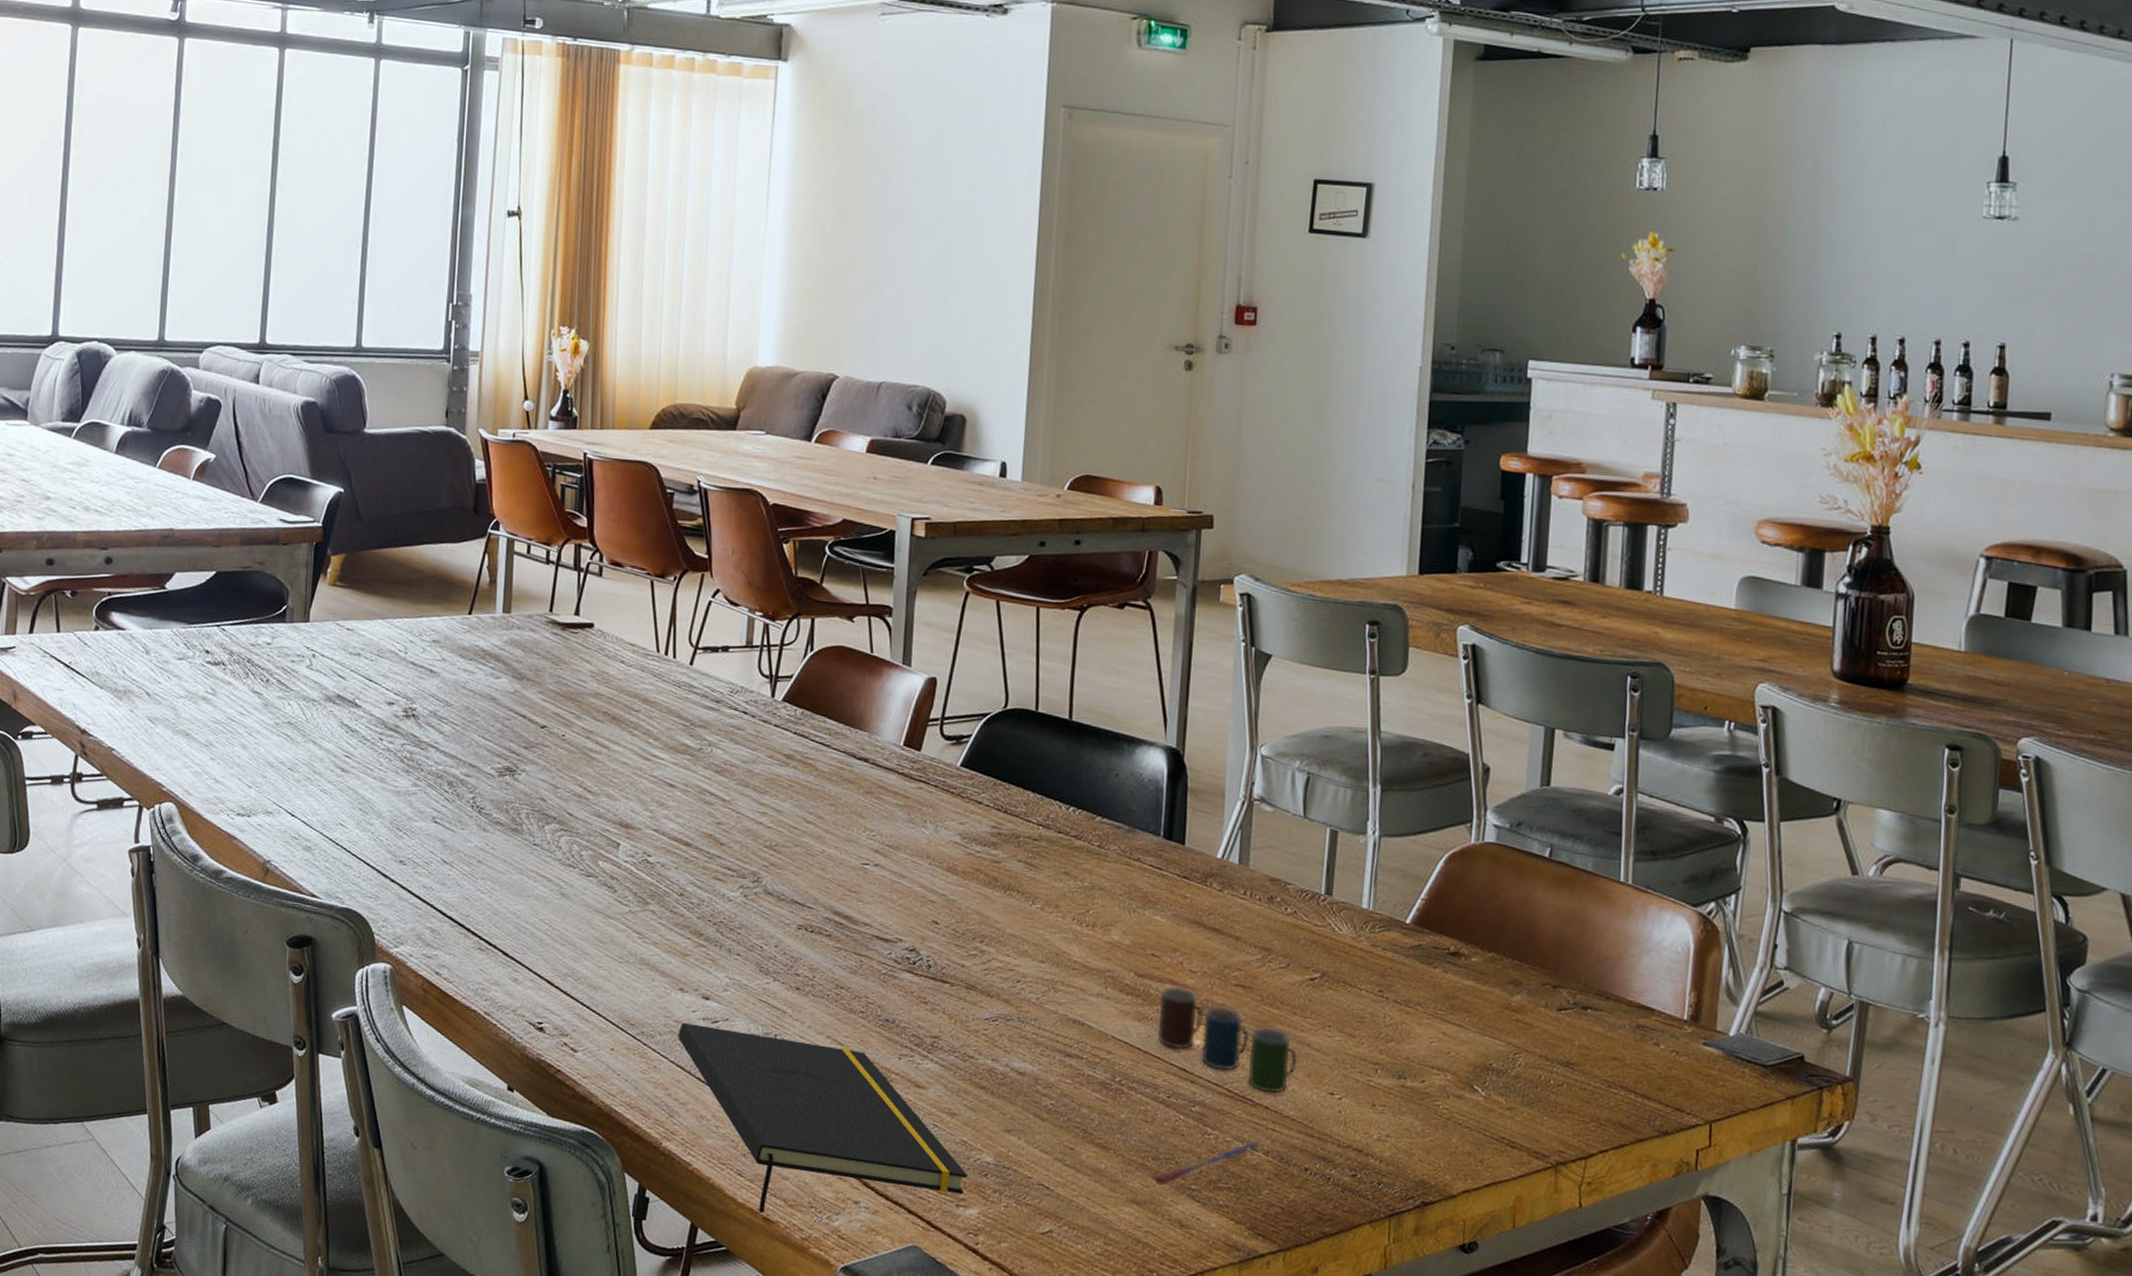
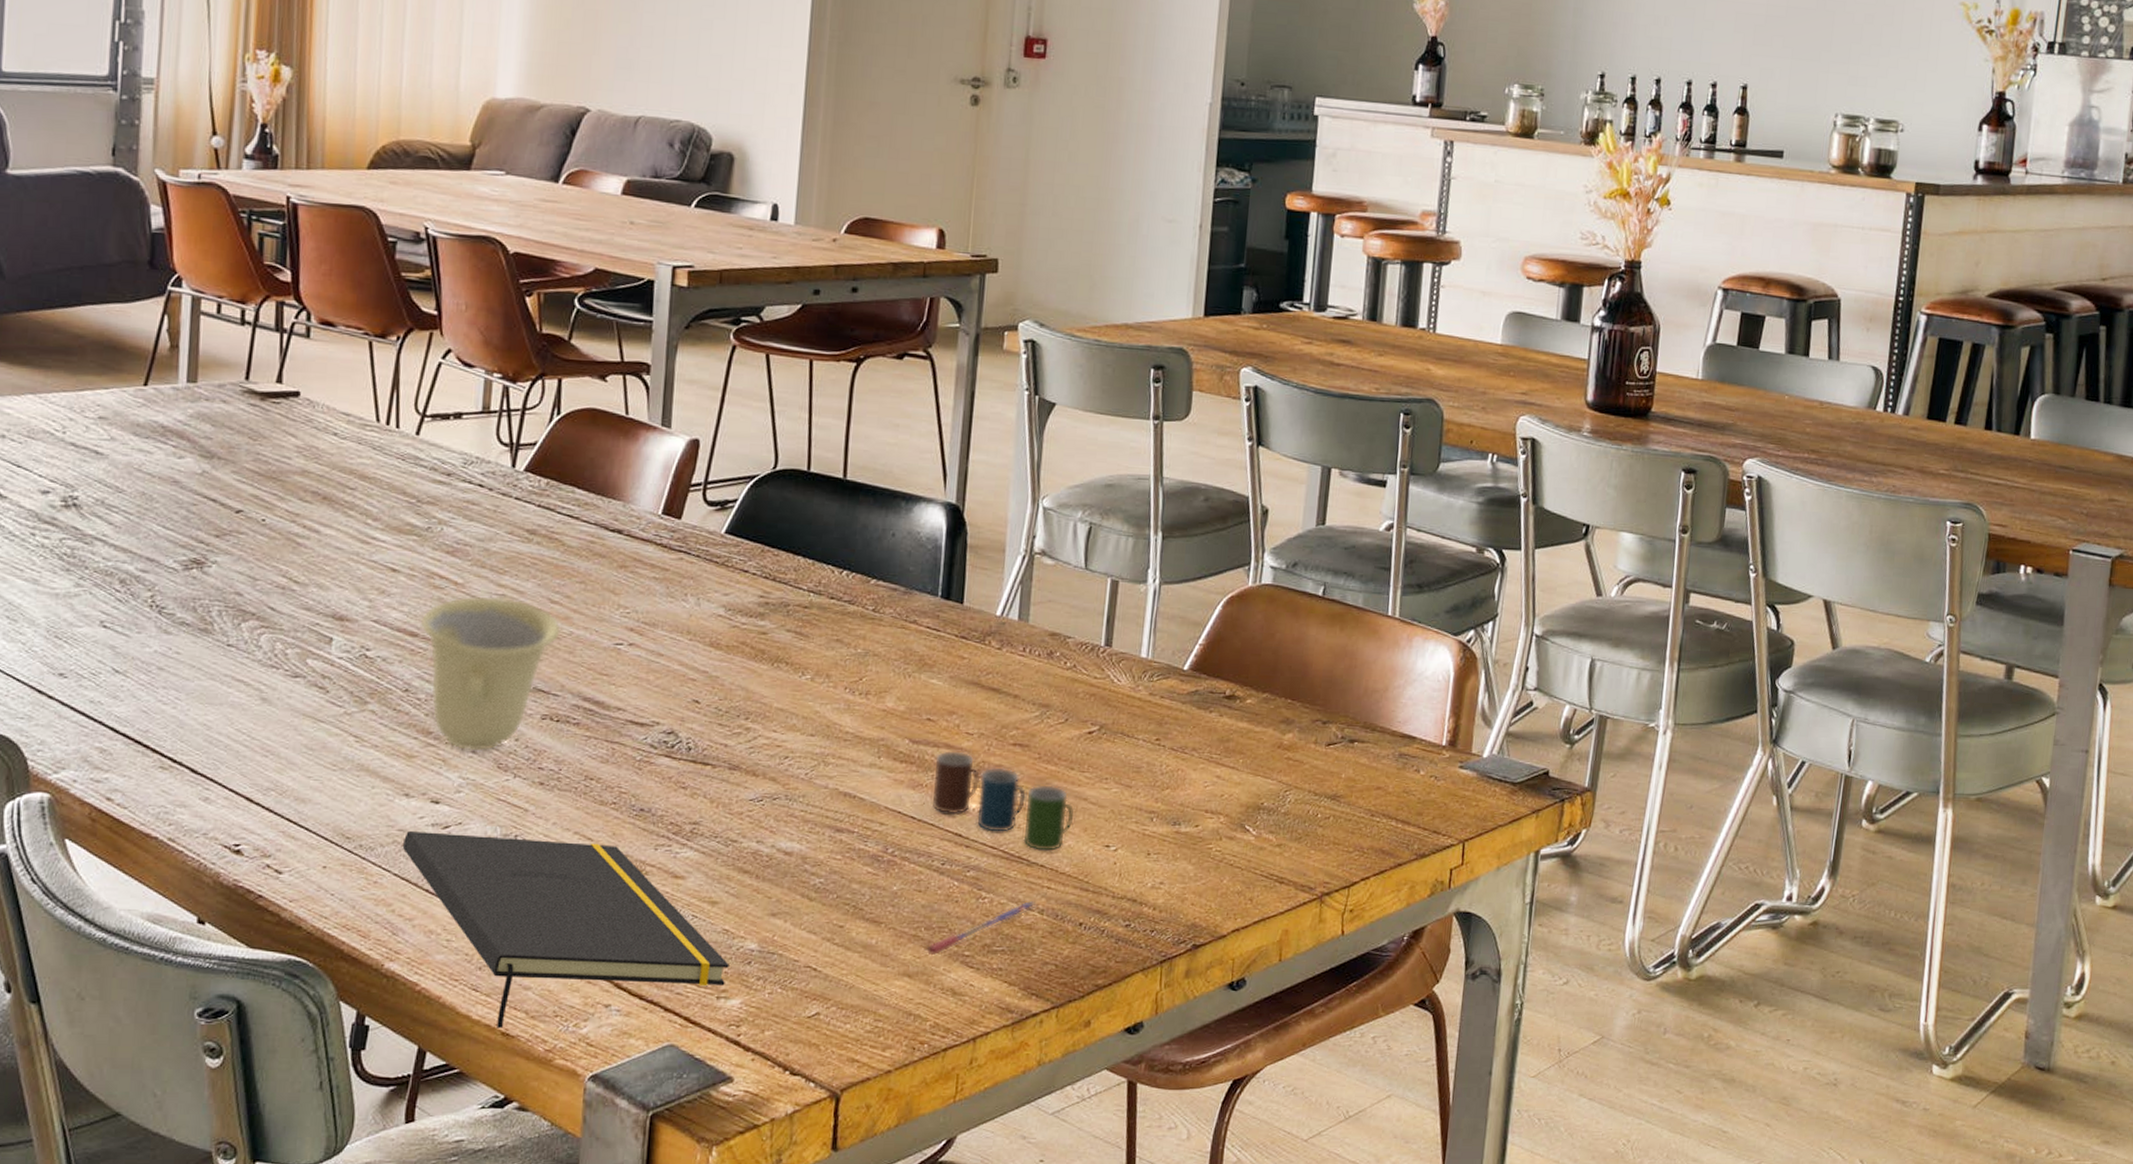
cup: none [693,812,814,955] -> present [420,596,561,752]

